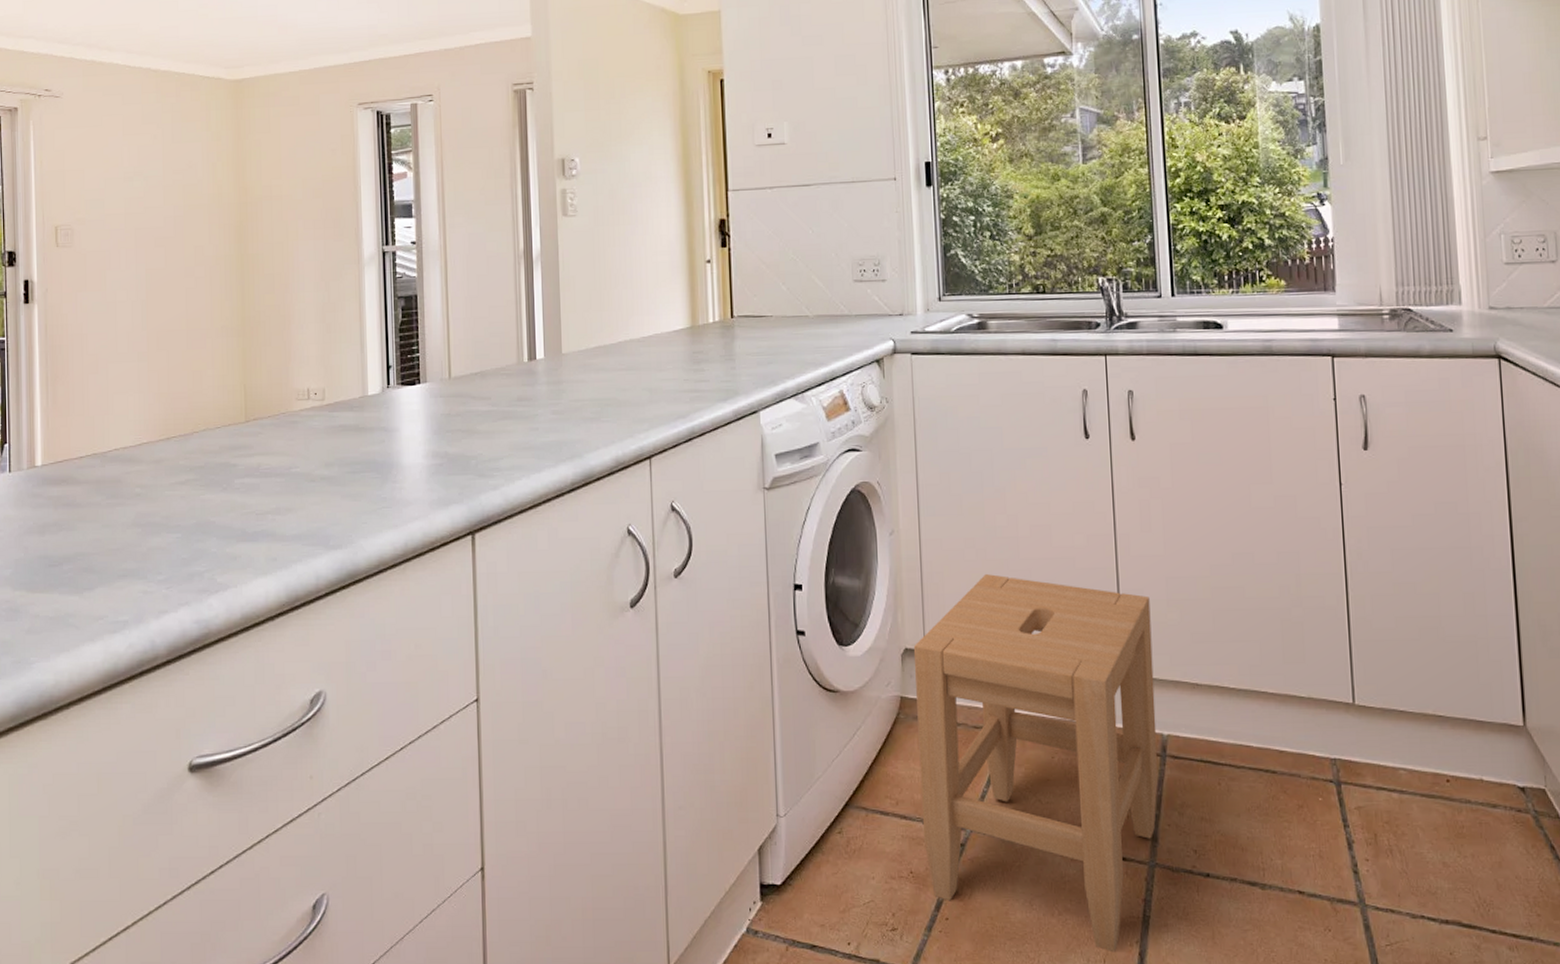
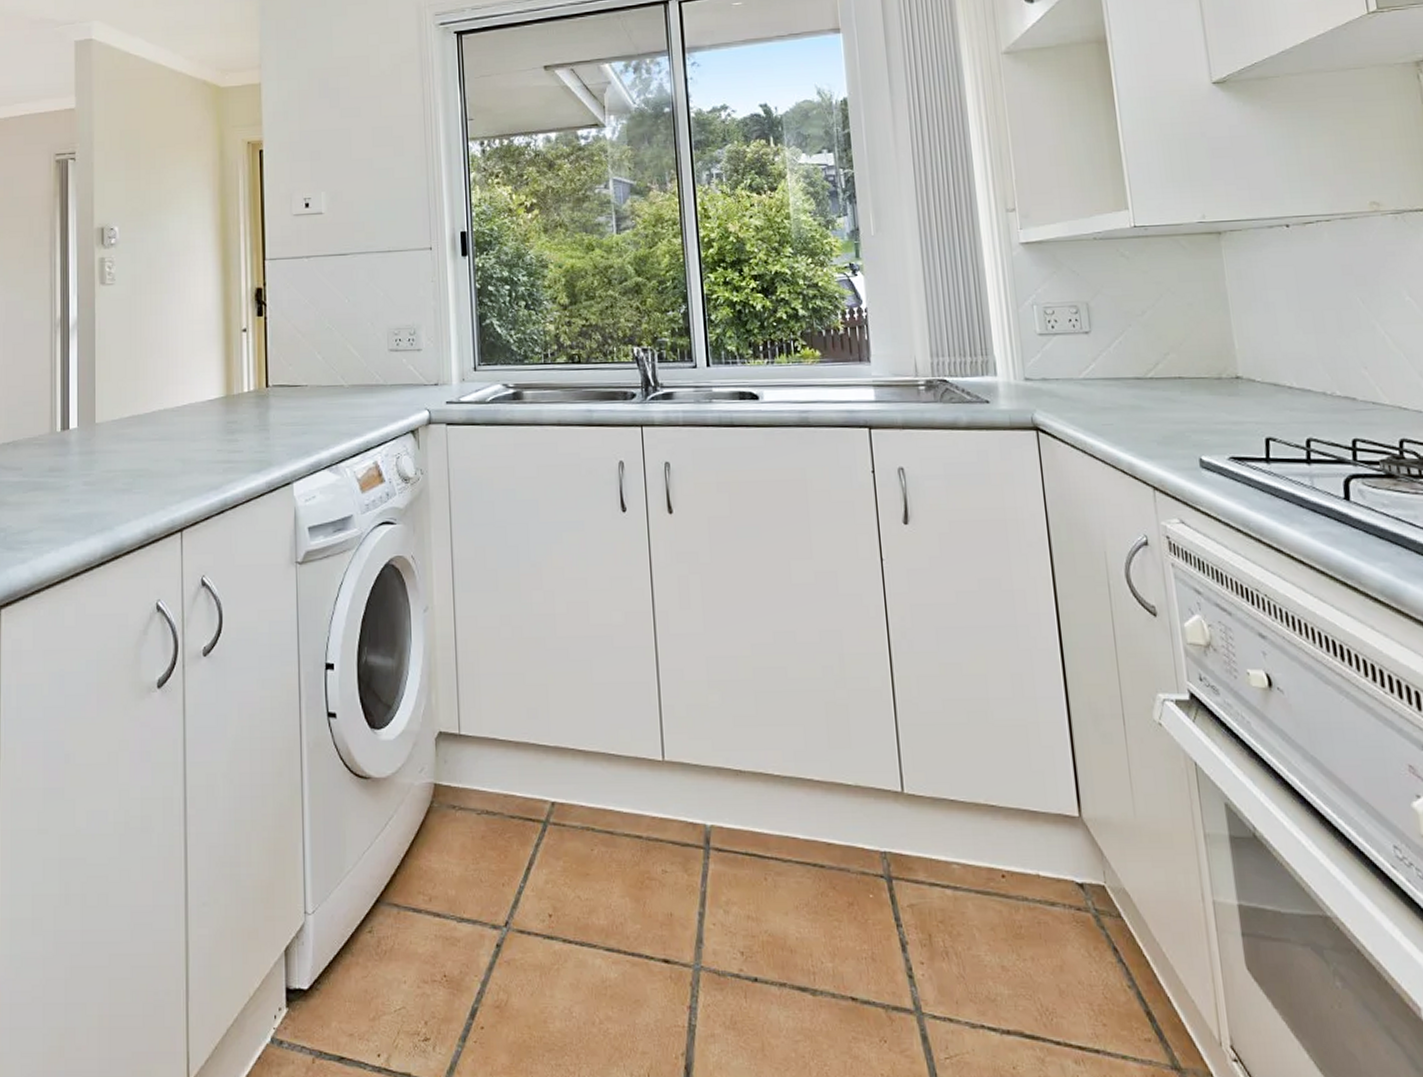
stool: present [913,574,1159,953] -> none [447,653,702,1066]

